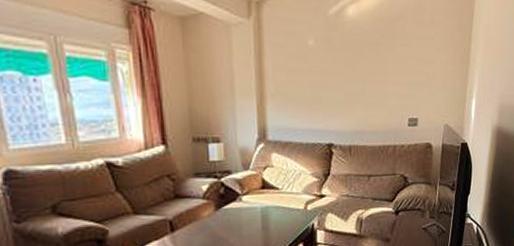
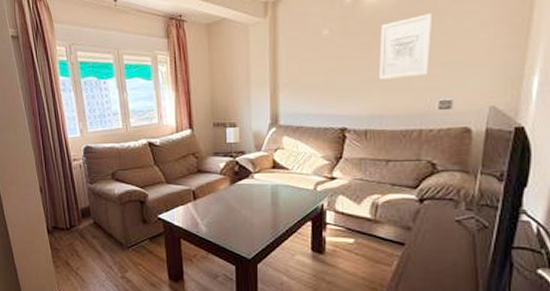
wall art: none [360,35,402,95] -> present [379,13,433,80]

